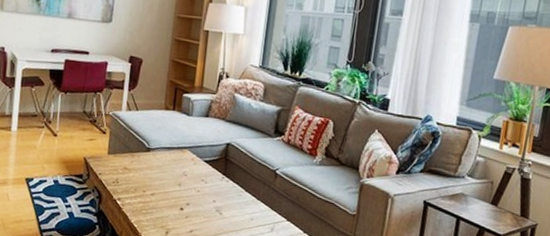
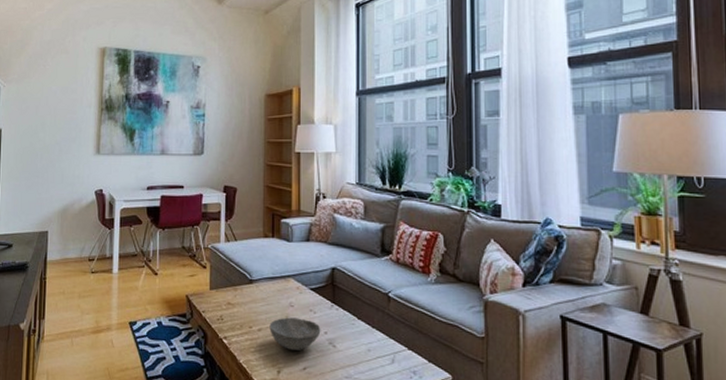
bowl: none [162,185,210,215] -> present [269,317,321,350]

